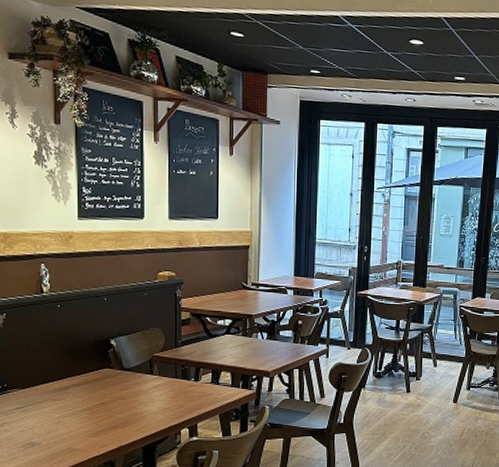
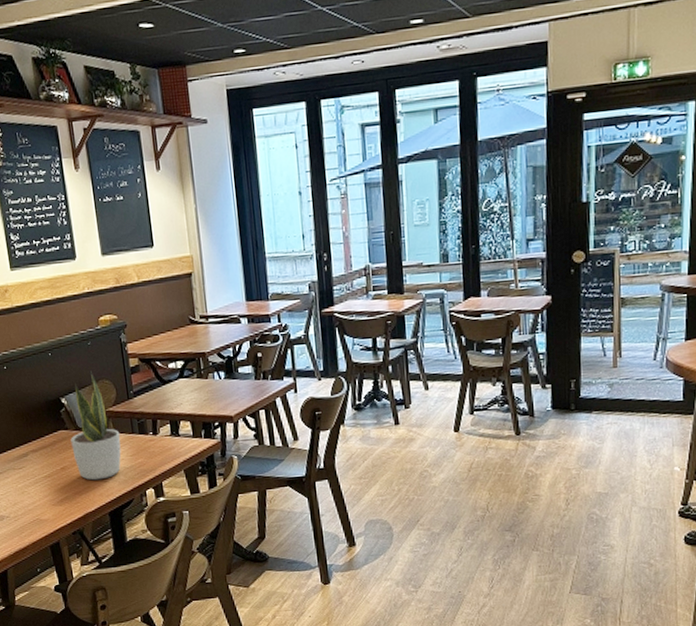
potted plant: none [115,320,164,417] -> present [71,373,121,481]

